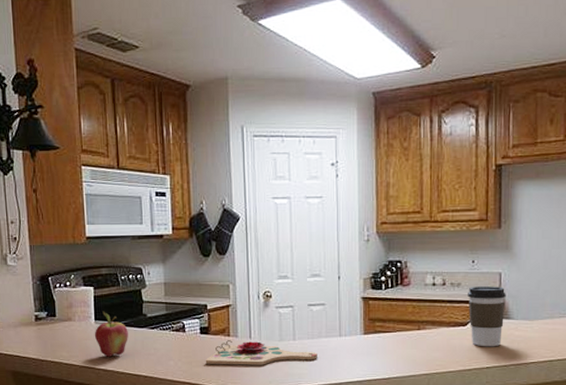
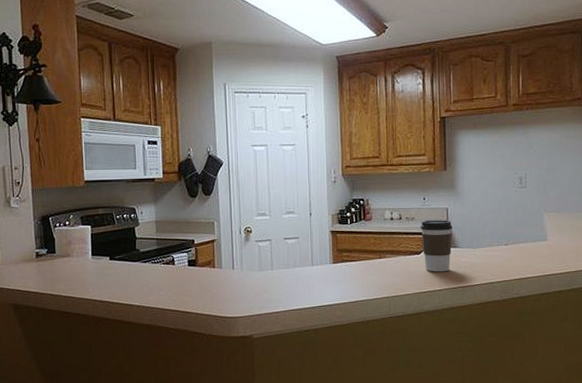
fruit: present [94,311,128,357] -> none [91,247,123,289]
cutting board: present [205,340,317,365] -> none [193,271,293,294]

